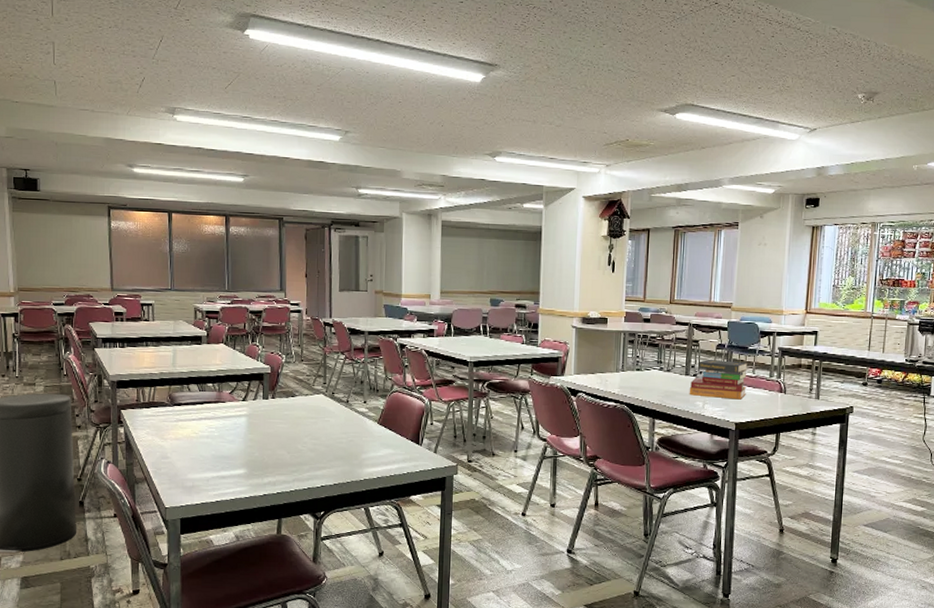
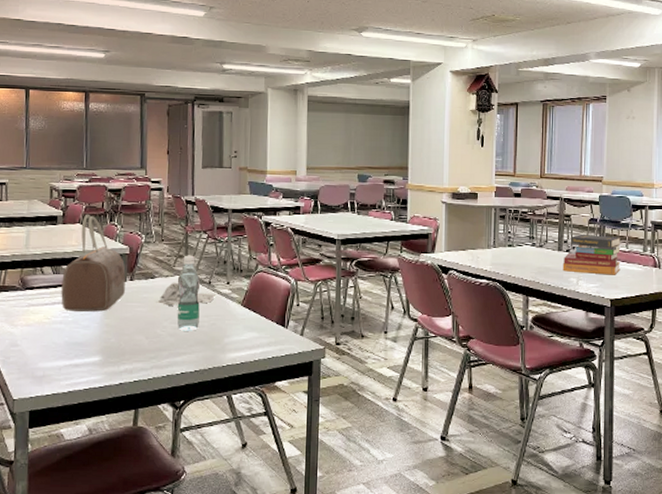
handbag: none [207,334,268,428] -> present [61,214,126,312]
tissue: none [297,400,354,423] -> present [156,282,217,306]
bottle: none [316,375,338,447] -> present [177,255,200,331]

